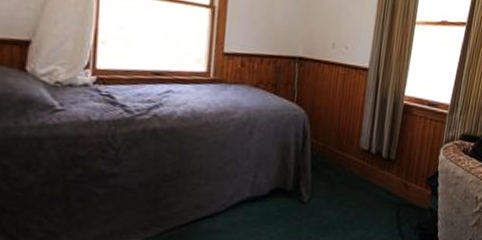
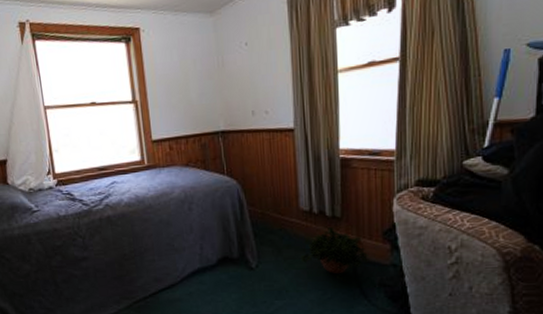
potted plant: none [352,169,413,223] -> present [300,227,370,282]

